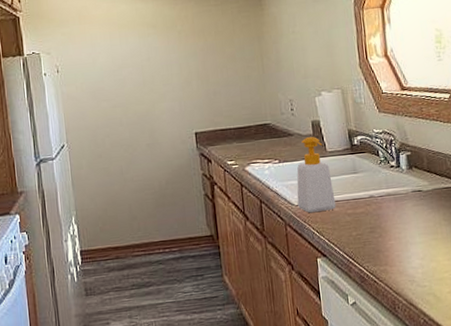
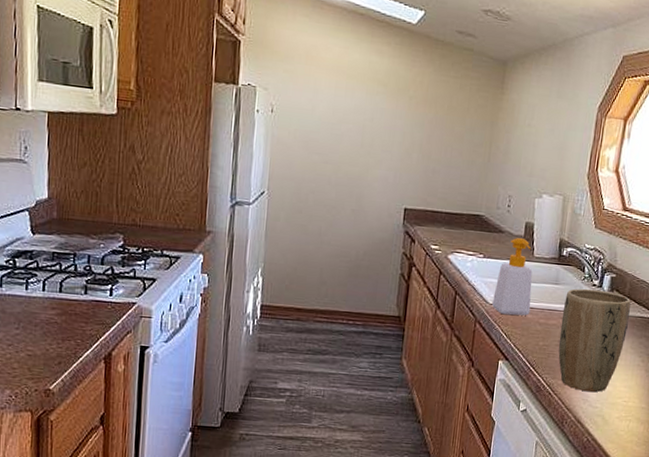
plant pot: none [367,169,437,273] -> present [558,288,631,392]

